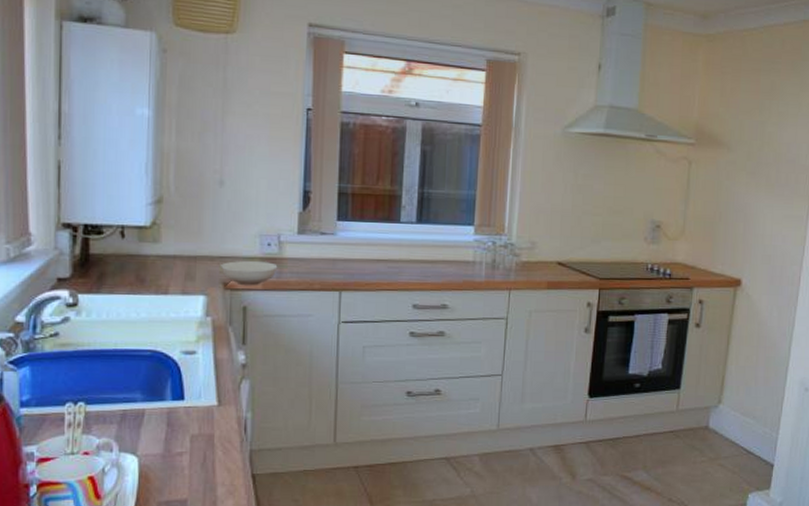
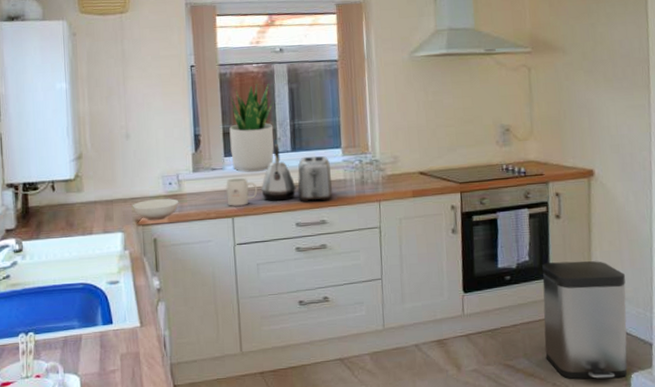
mug: none [335,246,373,280] -> present [226,177,258,207]
planter: none [345,140,402,243] -> present [229,82,274,173]
kettle: none [377,211,418,278] -> present [261,143,296,201]
toaster: none [419,230,460,283] -> present [297,155,333,203]
pedal bin: none [665,373,758,498] -> present [542,261,628,380]

